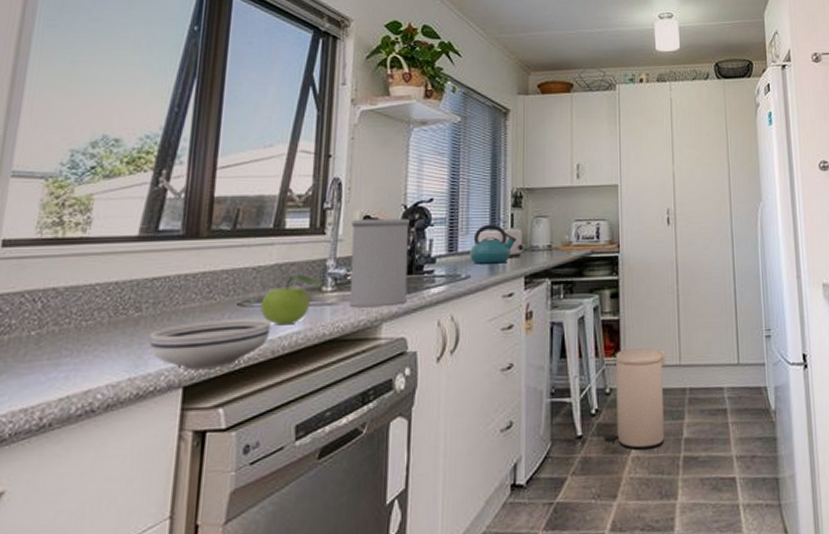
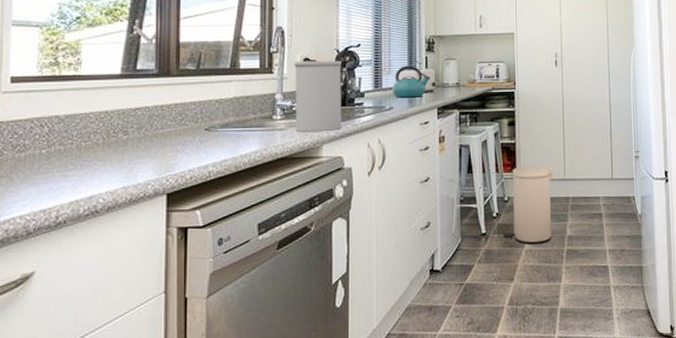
bowl: present [149,318,271,371] -> none [137,140,233,181]
fruit: present [260,274,326,325] -> none [224,105,275,146]

